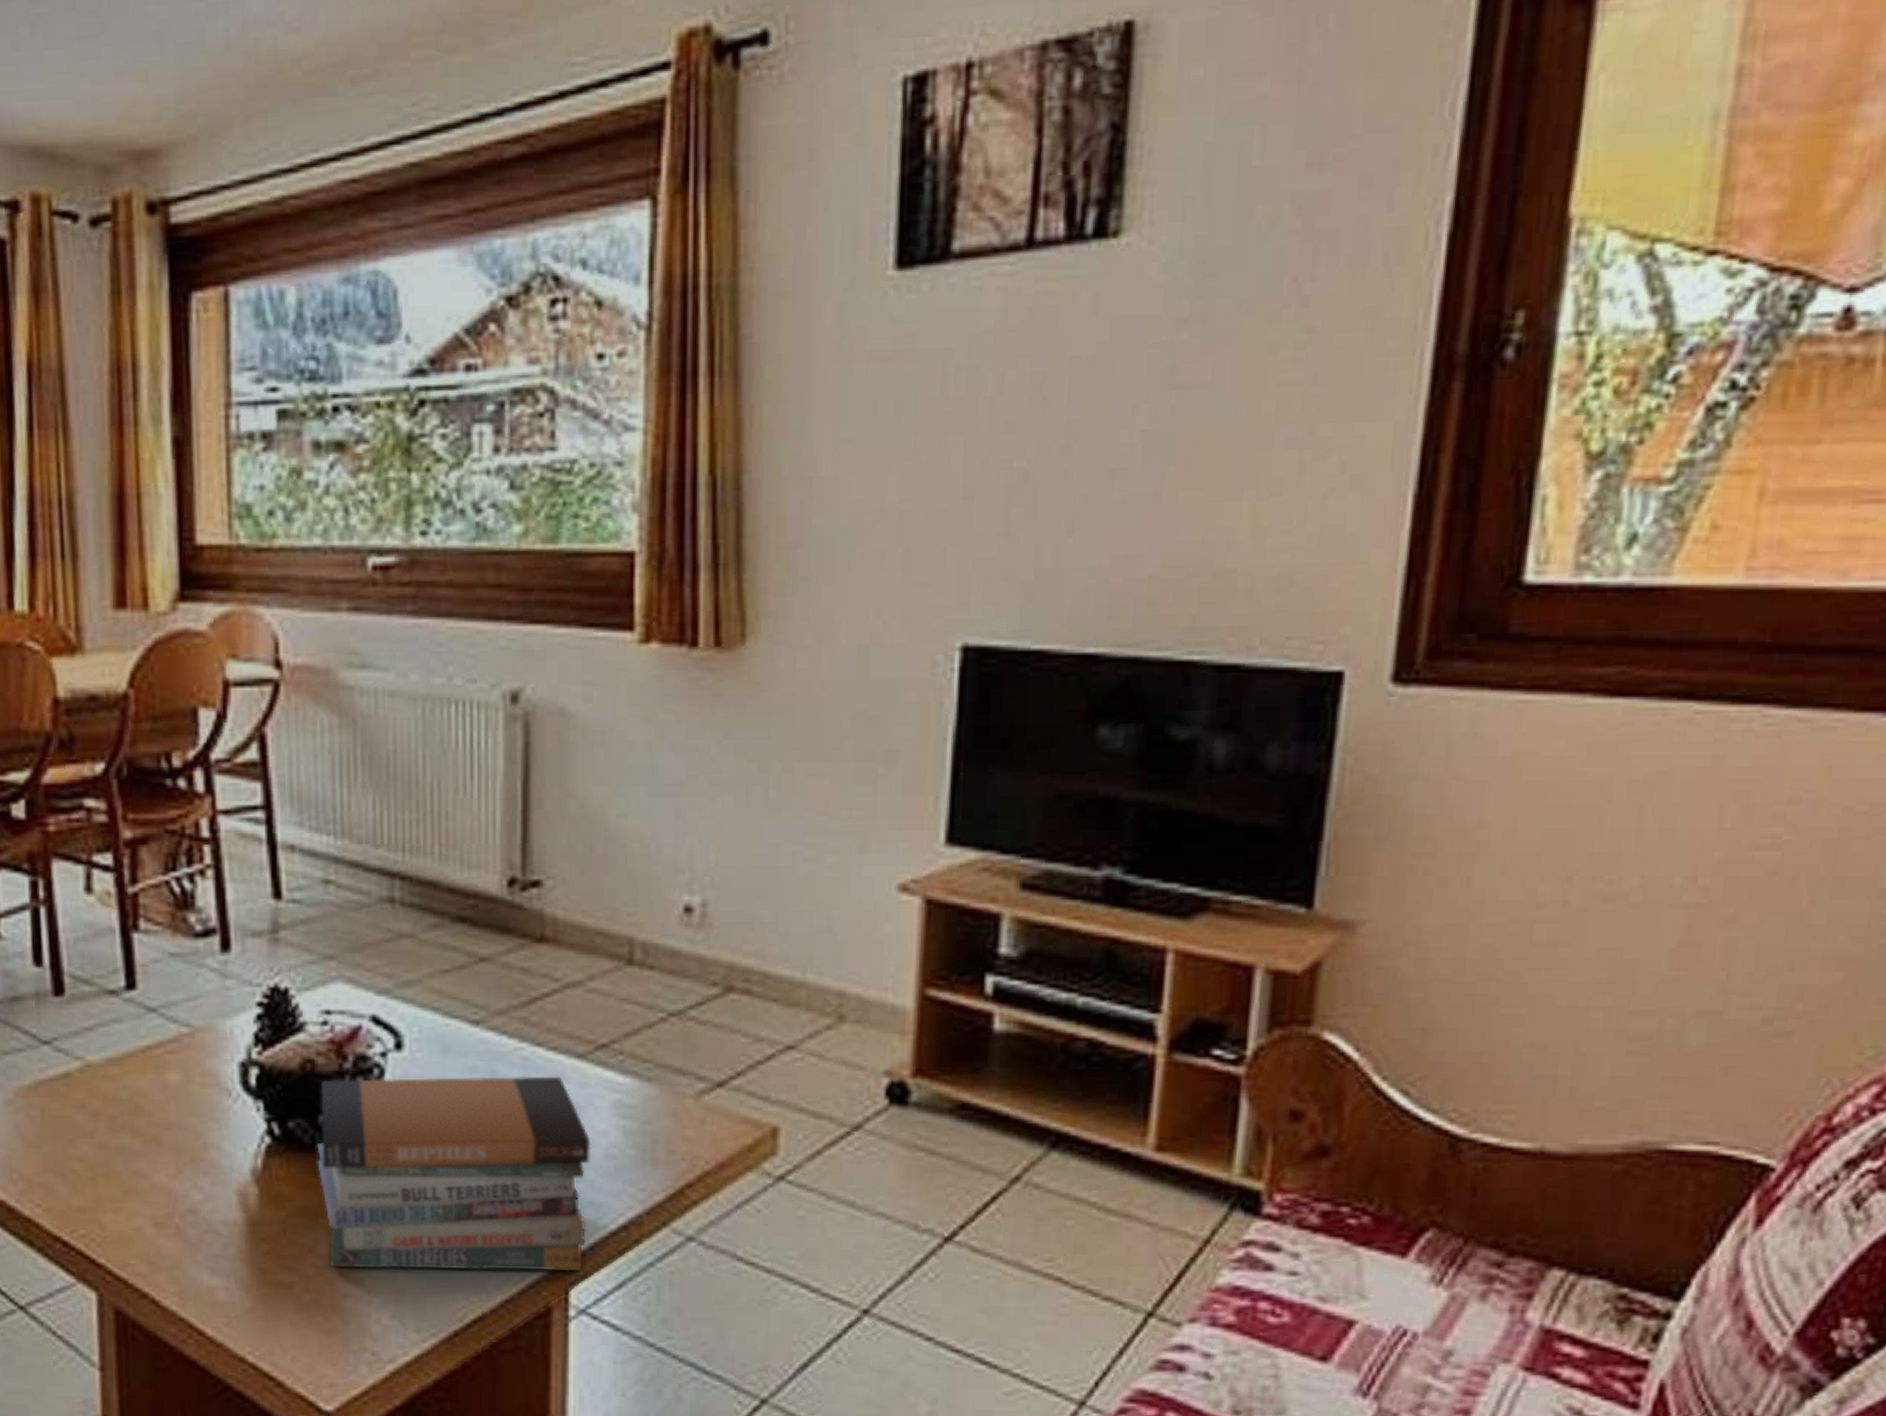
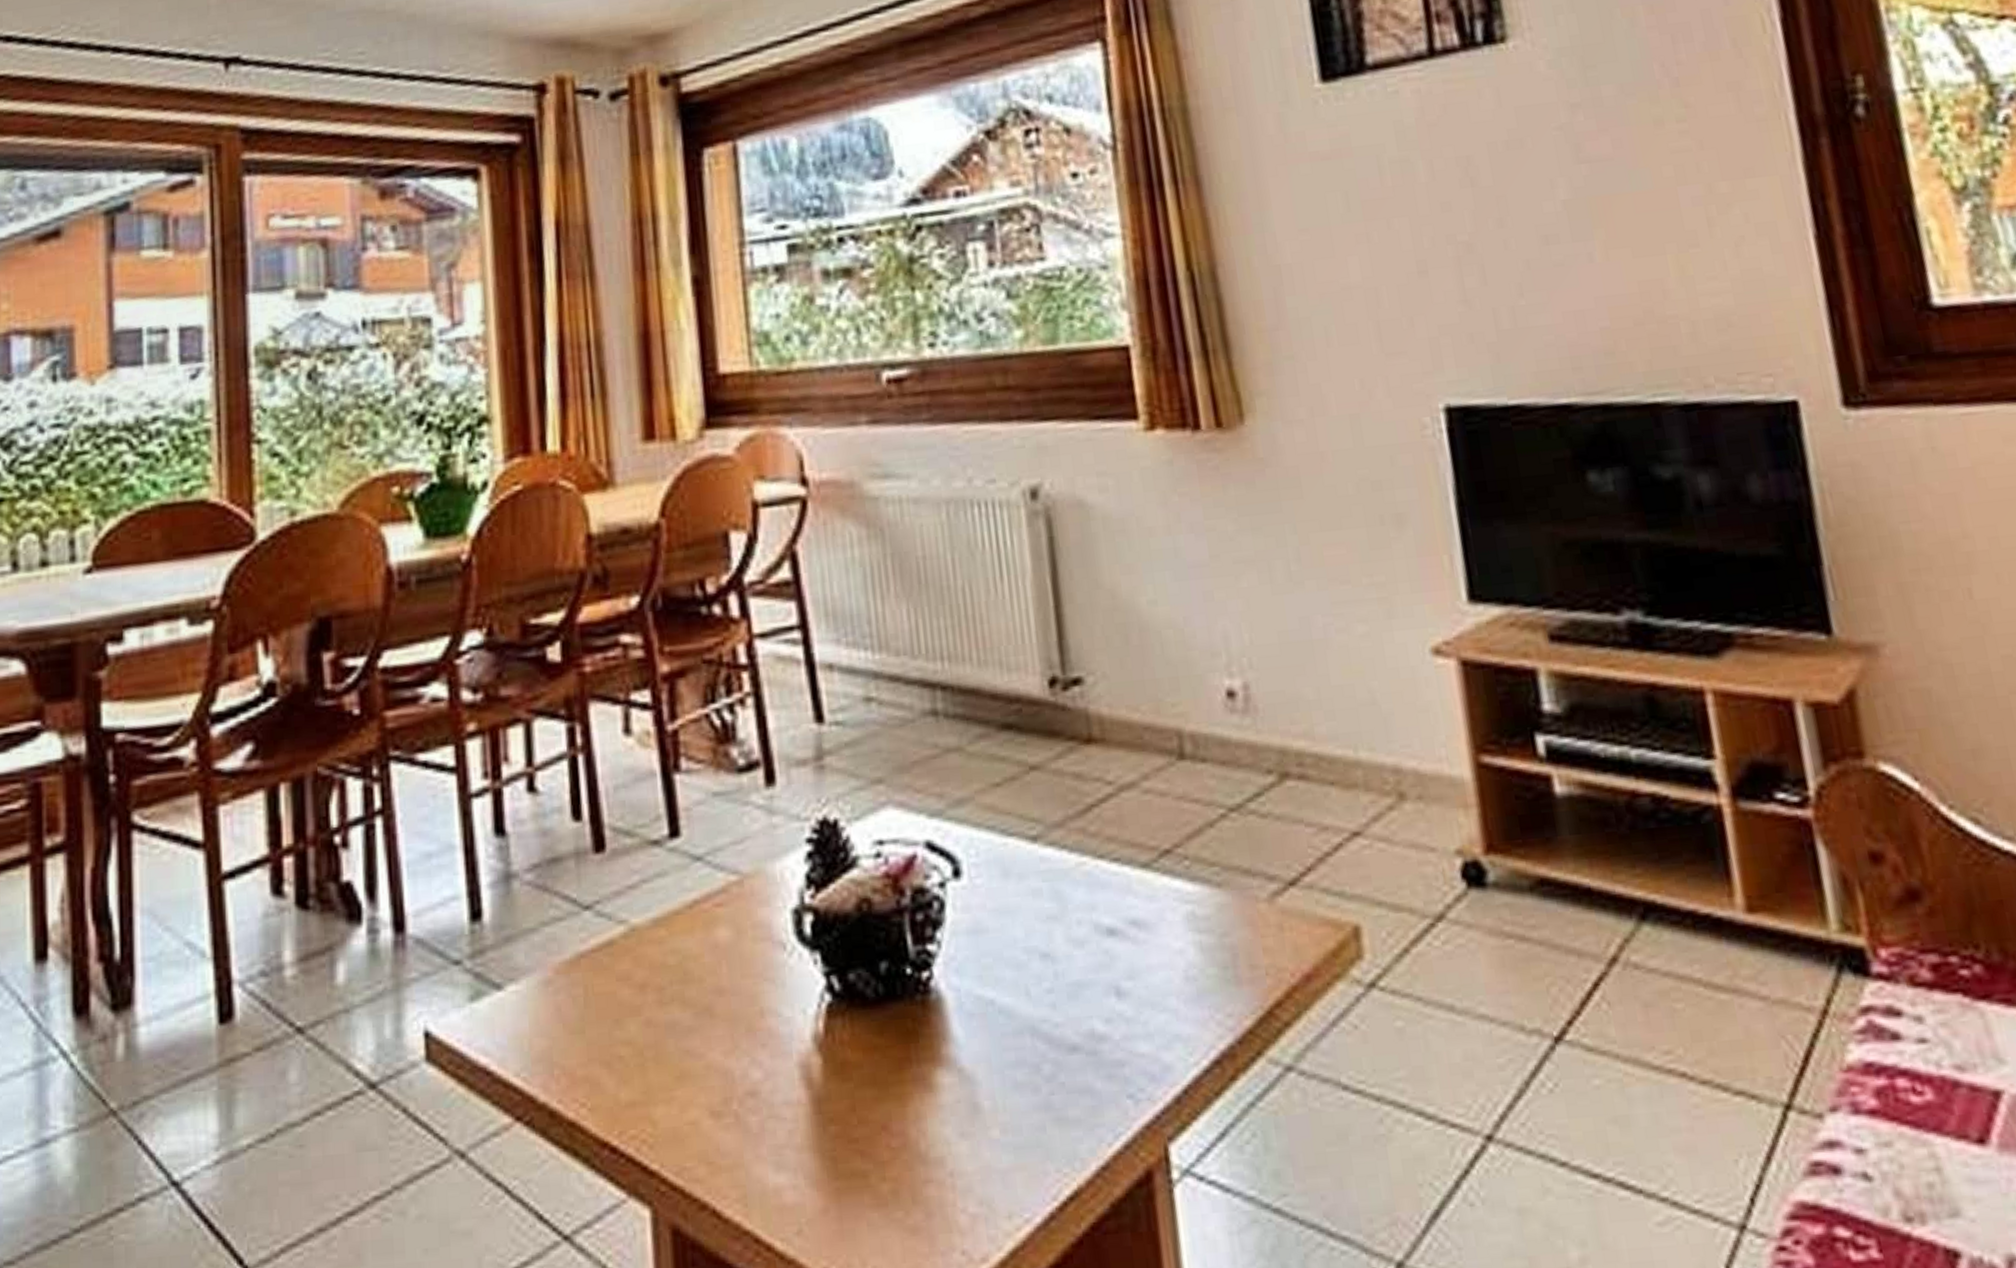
book stack: present [316,1076,591,1272] -> none [879,890,1179,1146]

